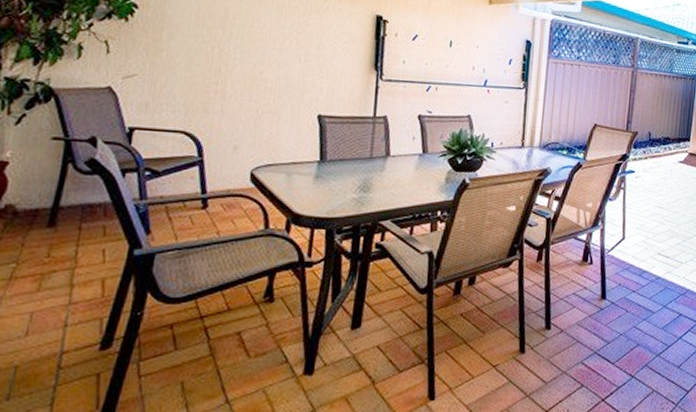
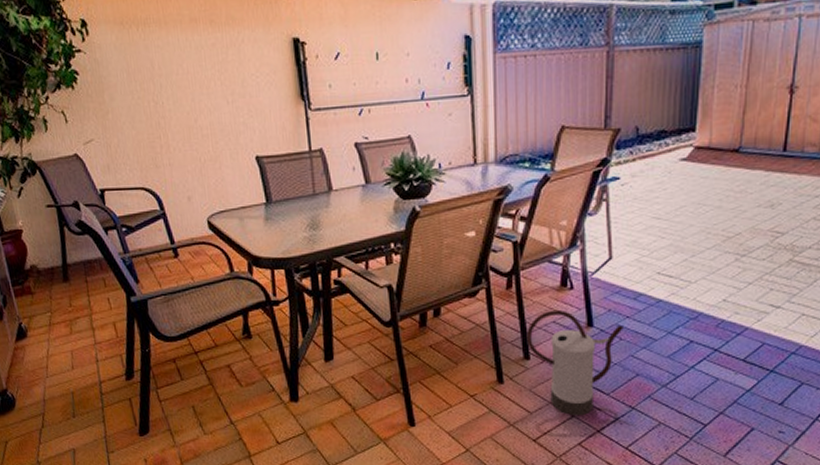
watering can: none [549,282,630,386] -> present [527,309,623,416]

